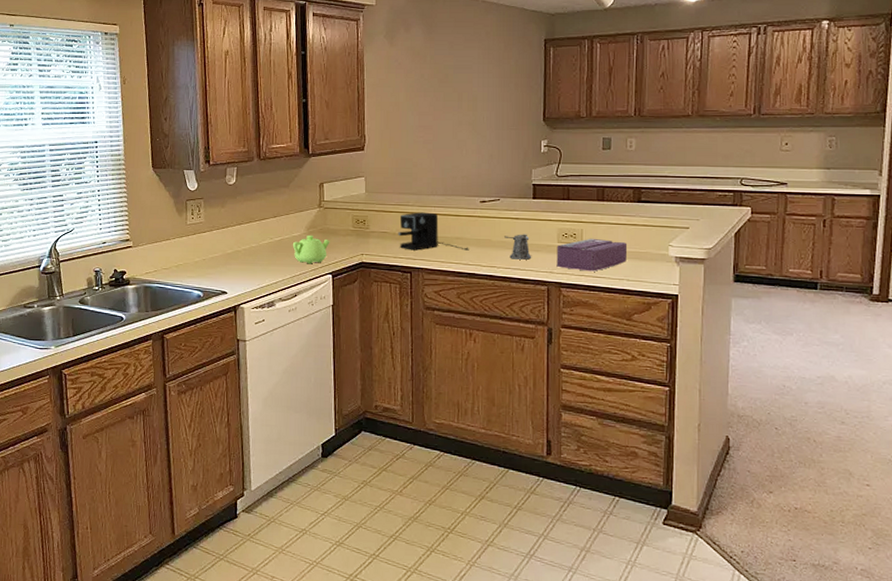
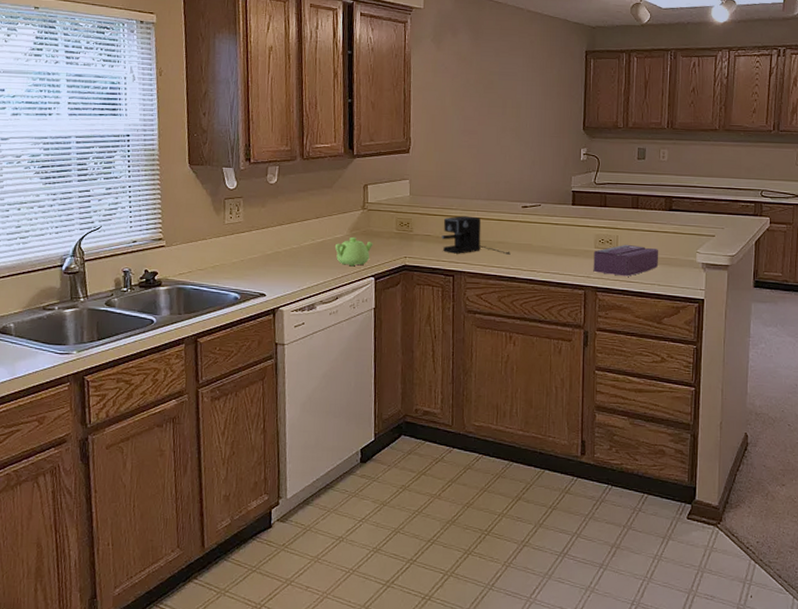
pepper shaker: present [504,234,532,260] -> none [544,239,570,264]

